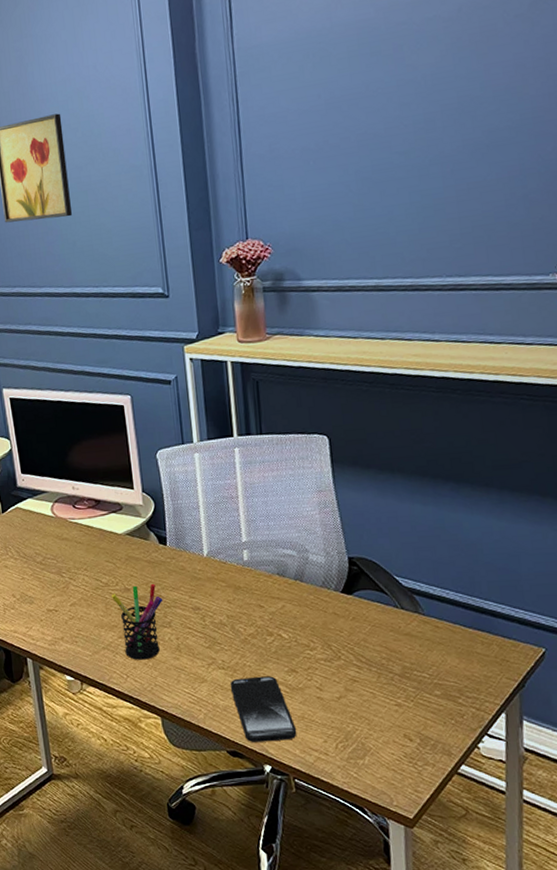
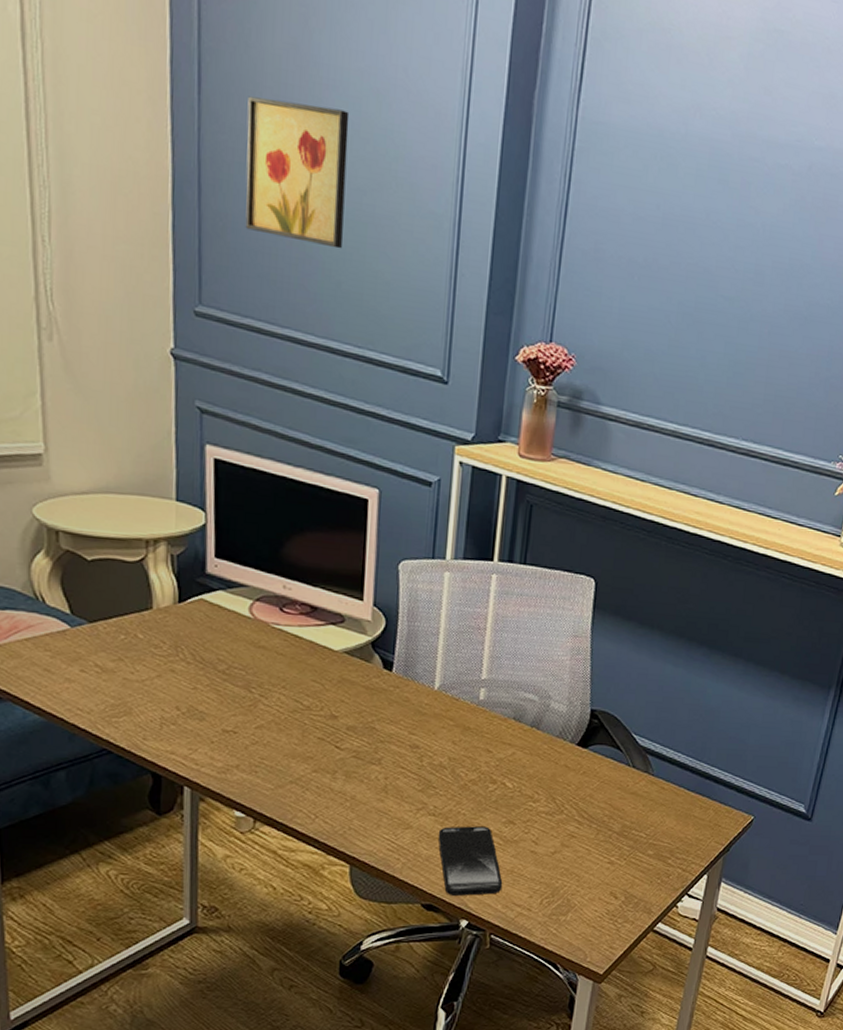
pen holder: present [111,583,163,660] -> none [311,713,377,799]

